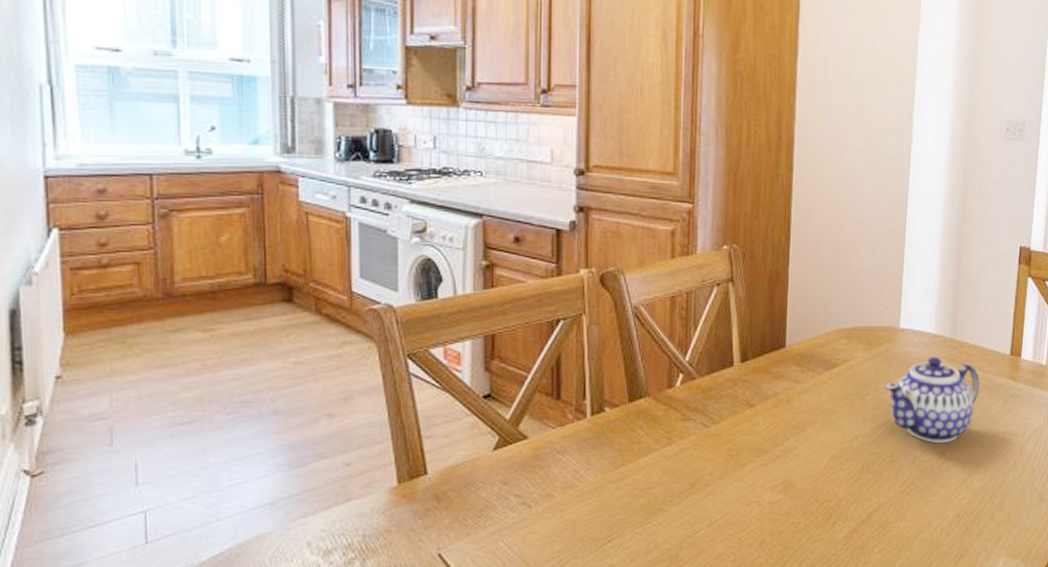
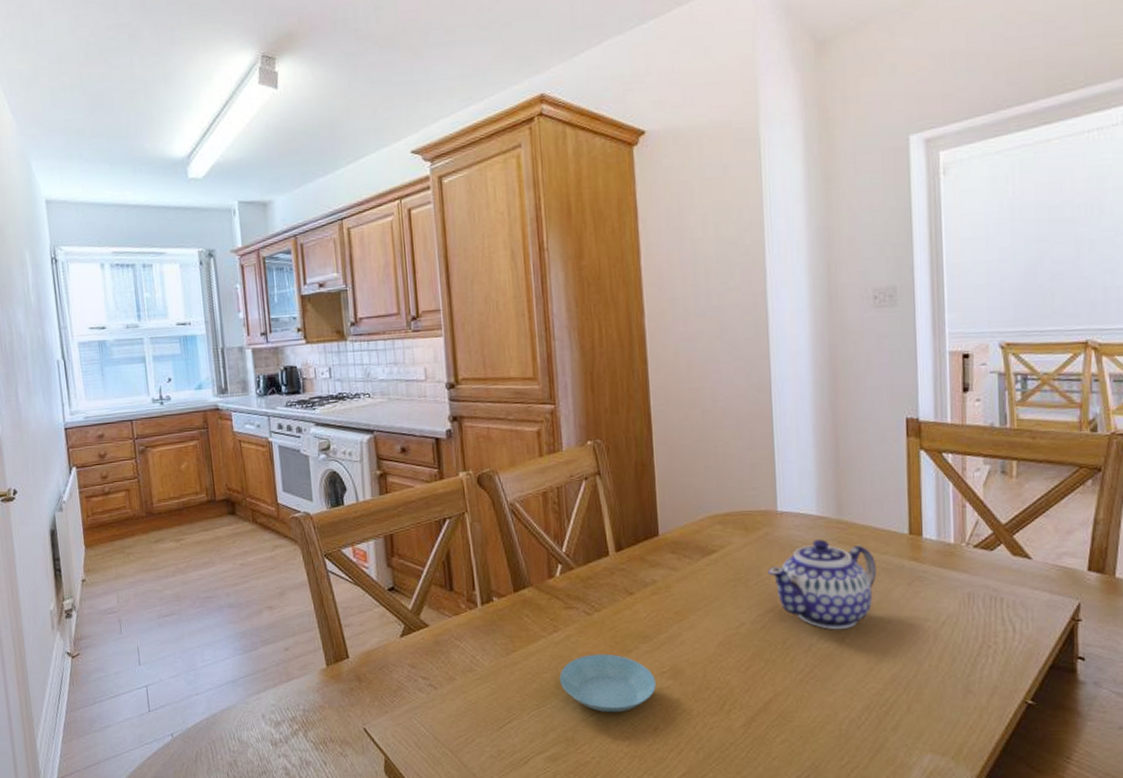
saucer: none [668,467,768,528] -> present [559,653,657,713]

